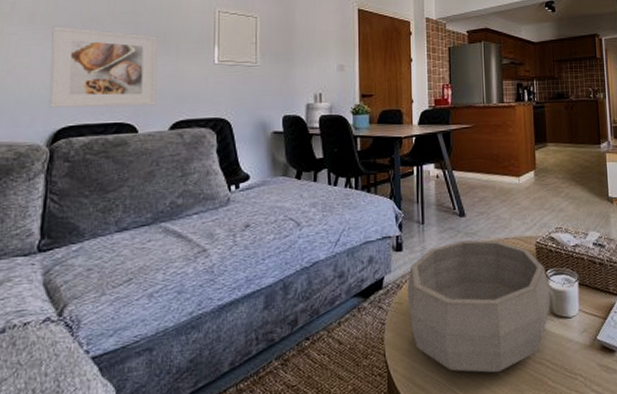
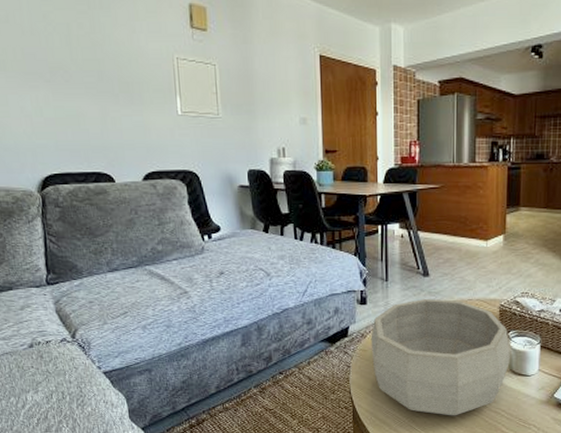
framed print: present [48,26,158,108] -> none [23,74,129,157]

